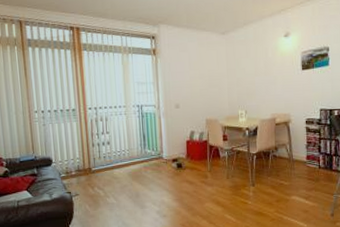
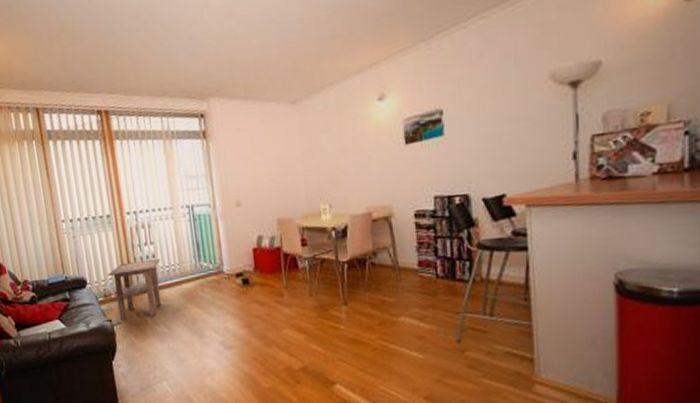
side table: none [70,145,114,193] -> present [107,258,161,321]

